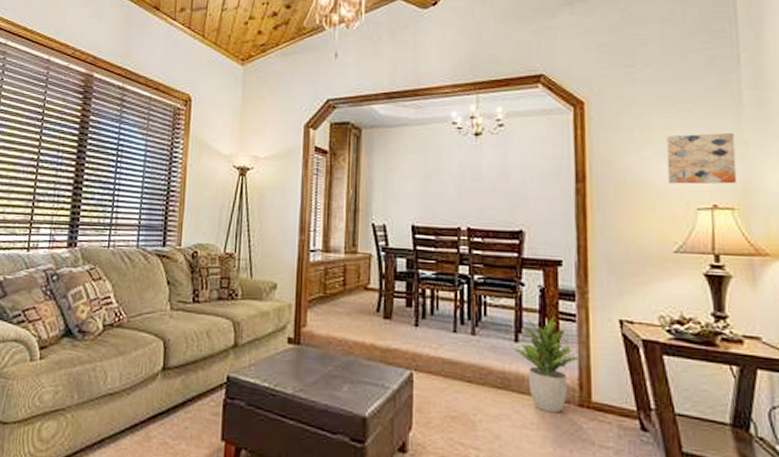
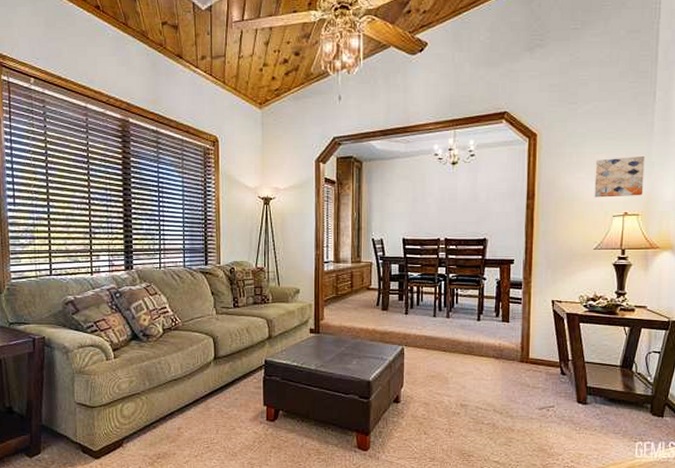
potted plant: present [514,317,580,414] -> none [477,301,523,368]

